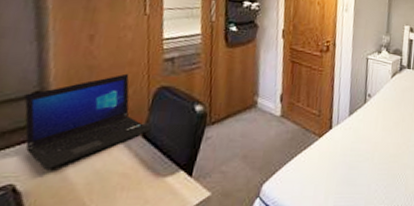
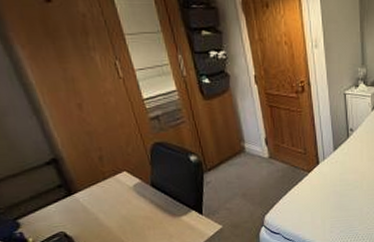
laptop: present [24,73,152,171] -> none [44,135,158,220]

